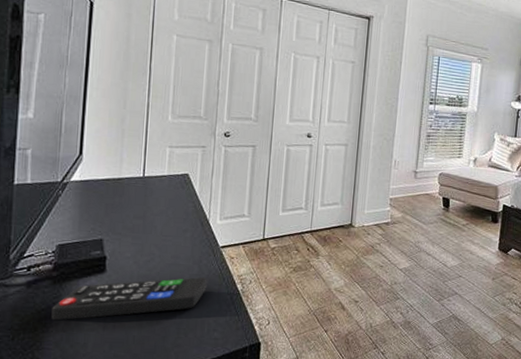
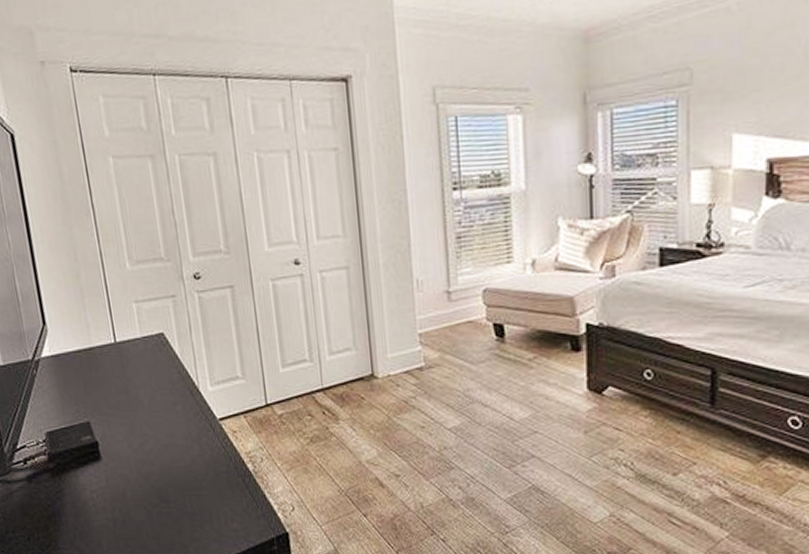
remote control: present [51,277,208,321] -> none [57,458,214,517]

